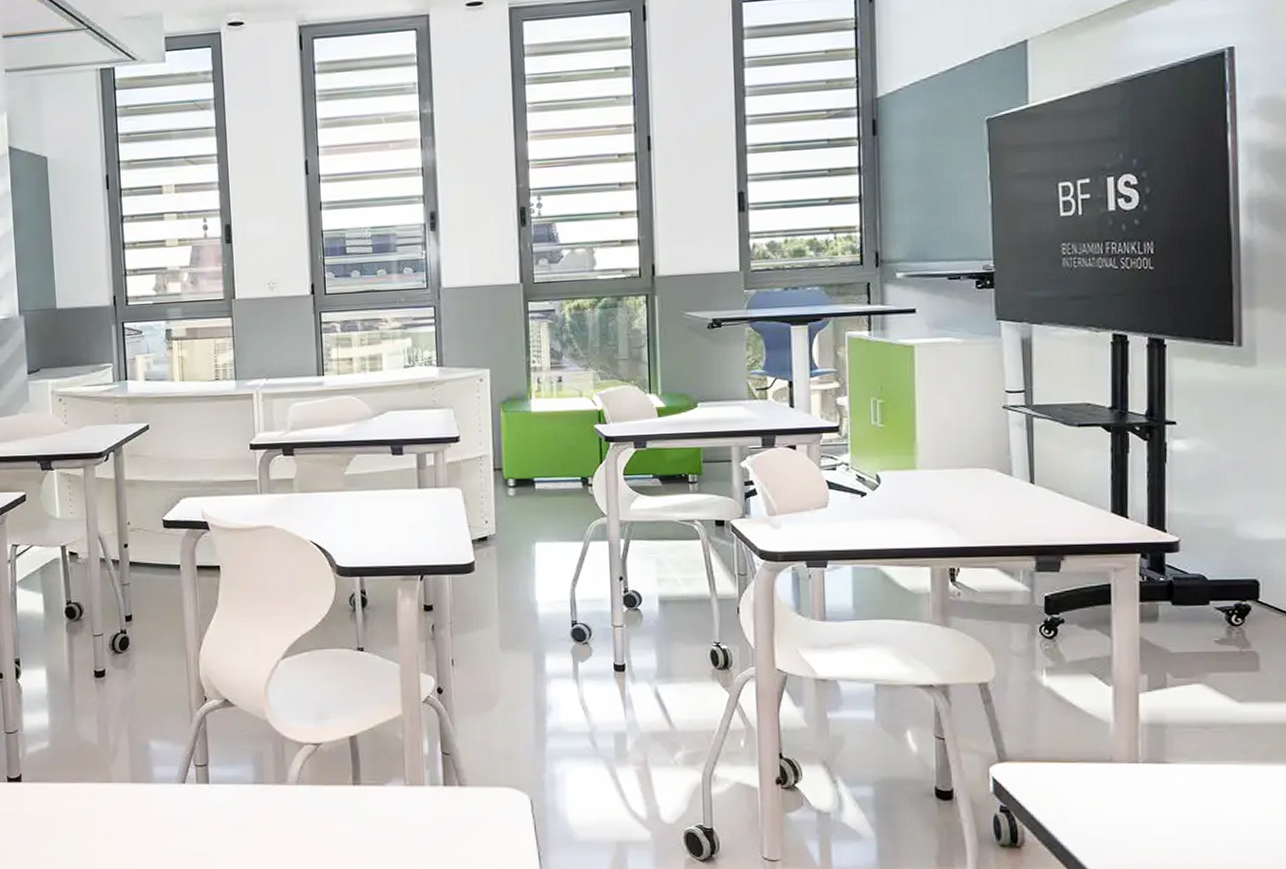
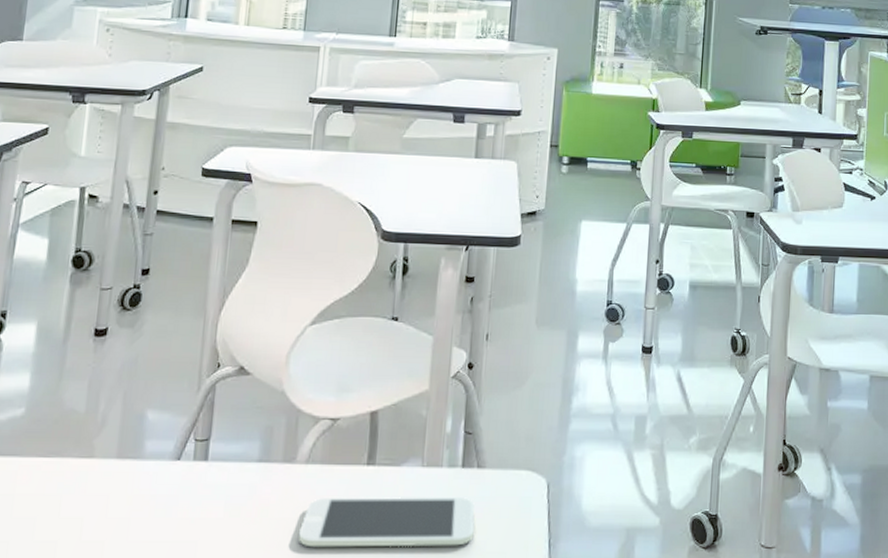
smartphone: none [299,812,463,859] -> present [299,496,475,548]

